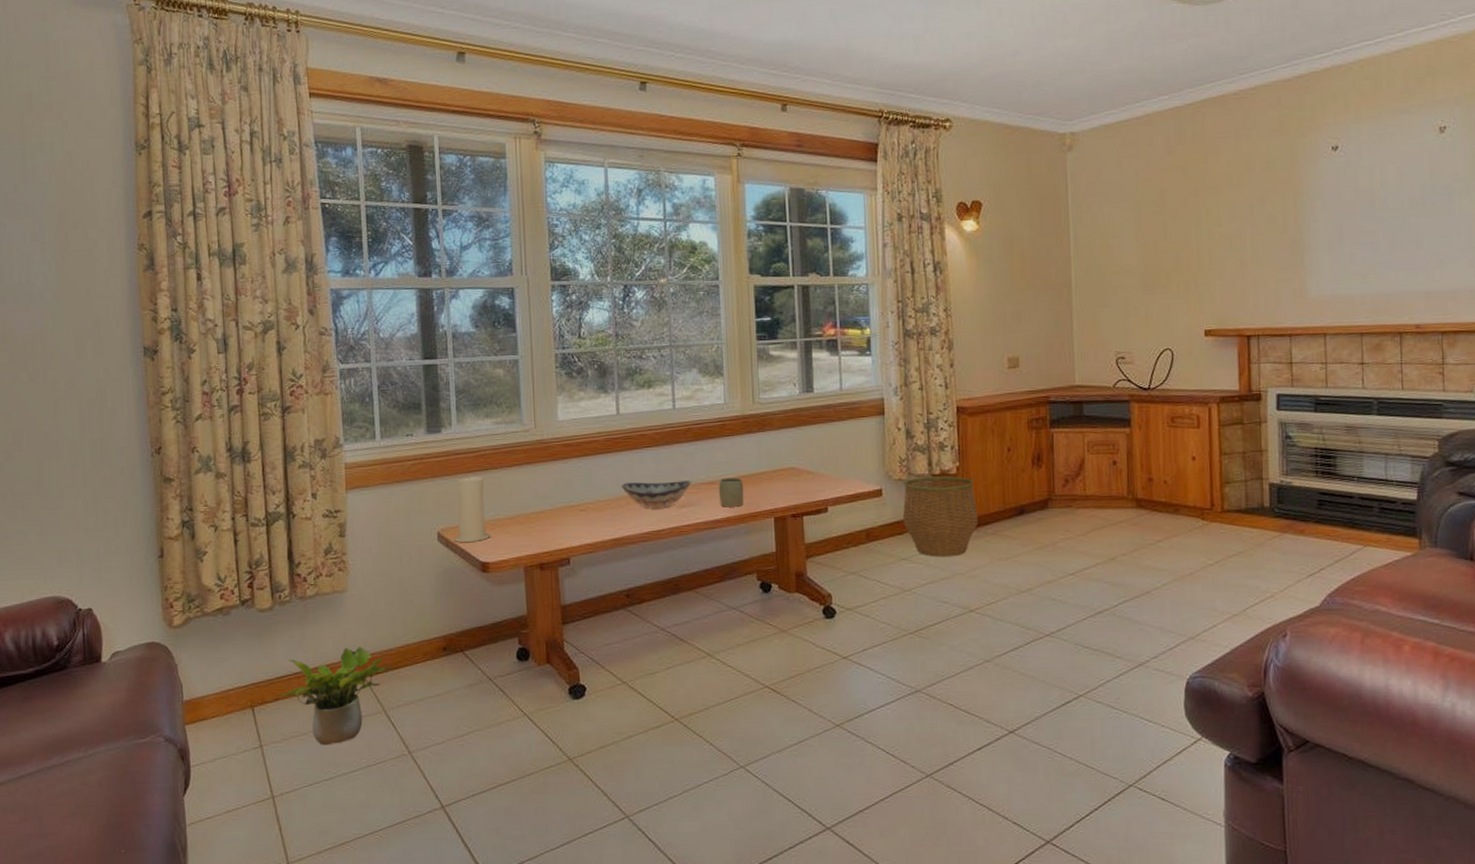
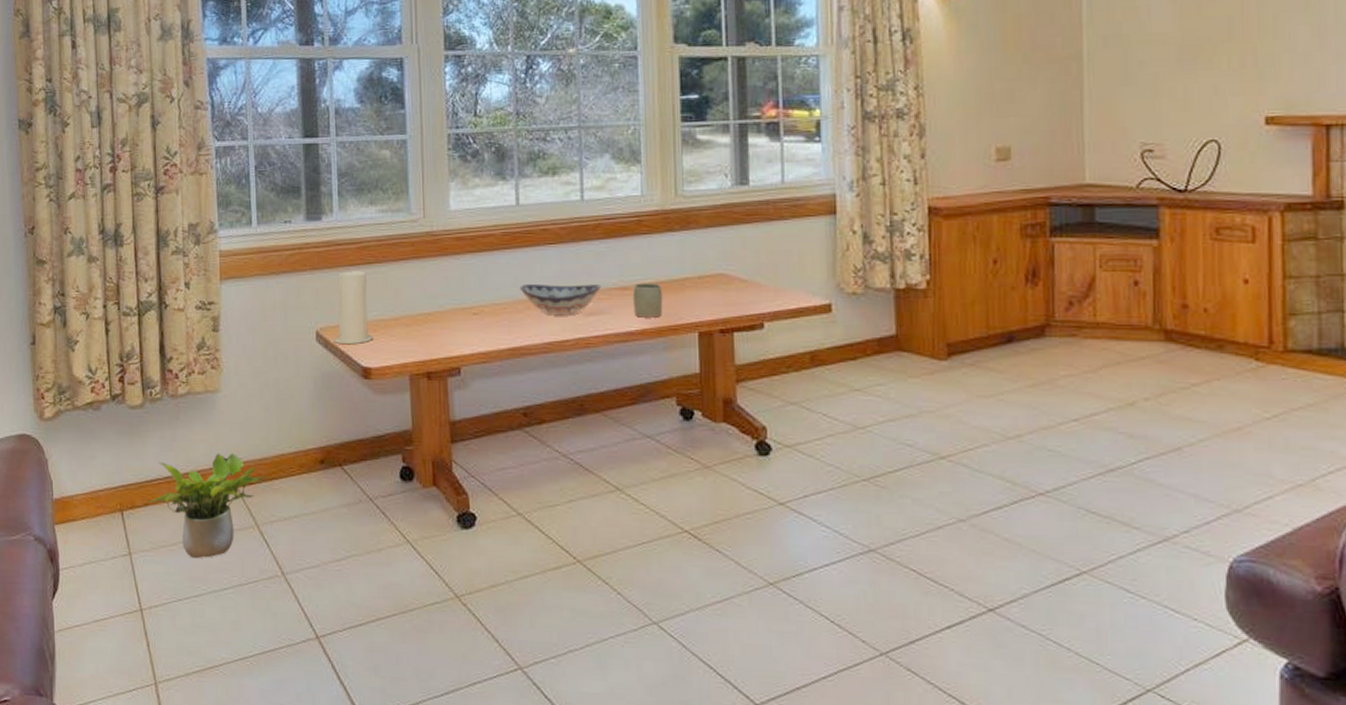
basket: present [902,476,978,558] -> none [856,292,953,391]

